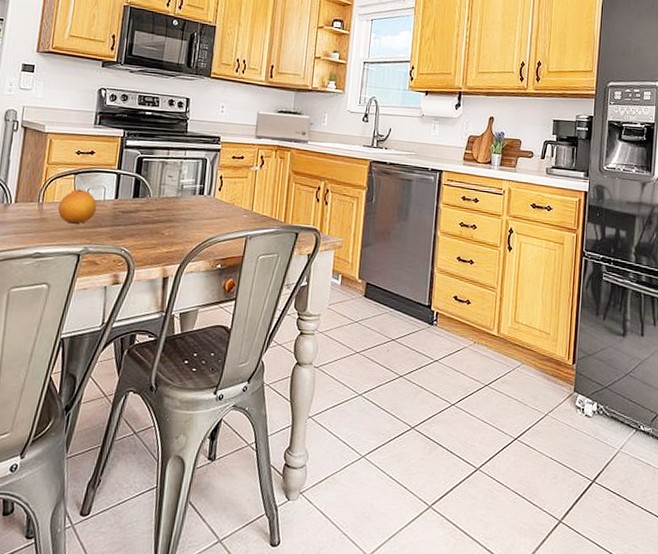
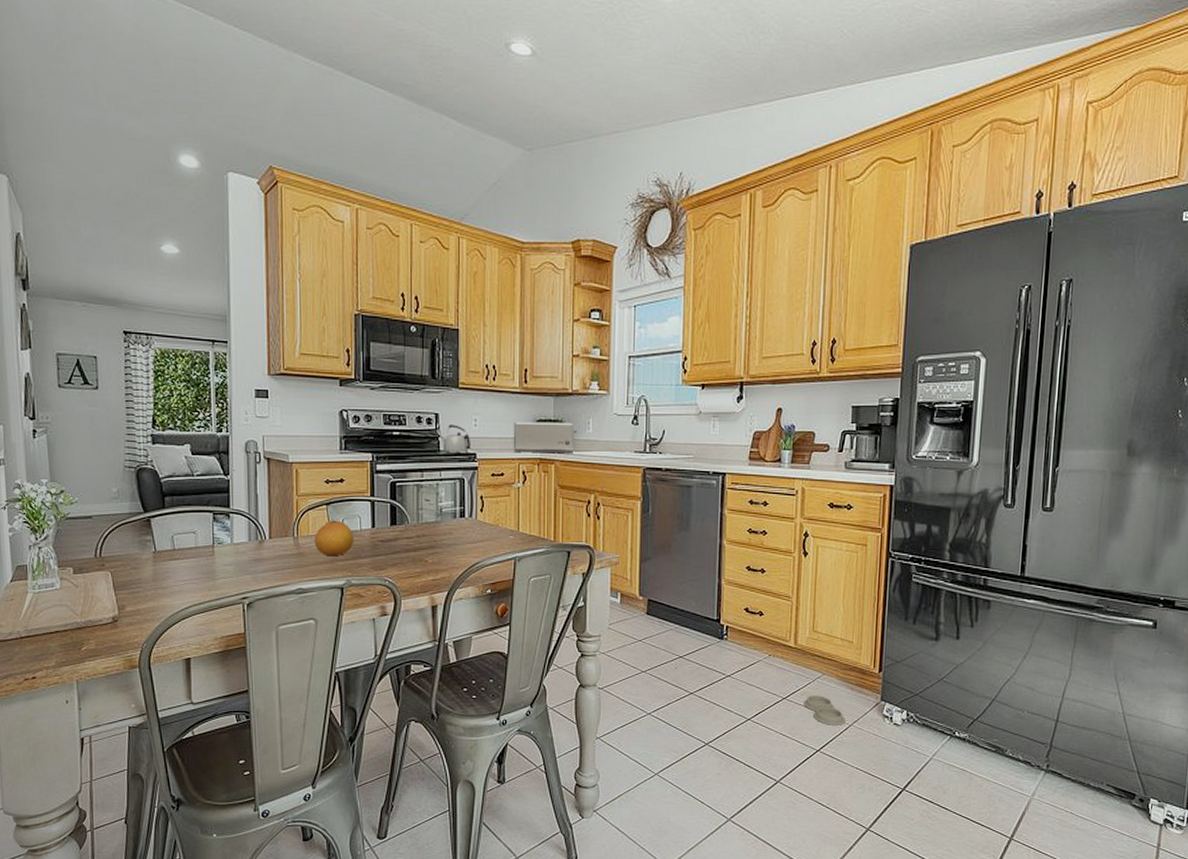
kettle: none [188,109,217,136] -> present [440,424,471,454]
pet bowl: none [504,383,542,414] -> present [804,695,846,725]

